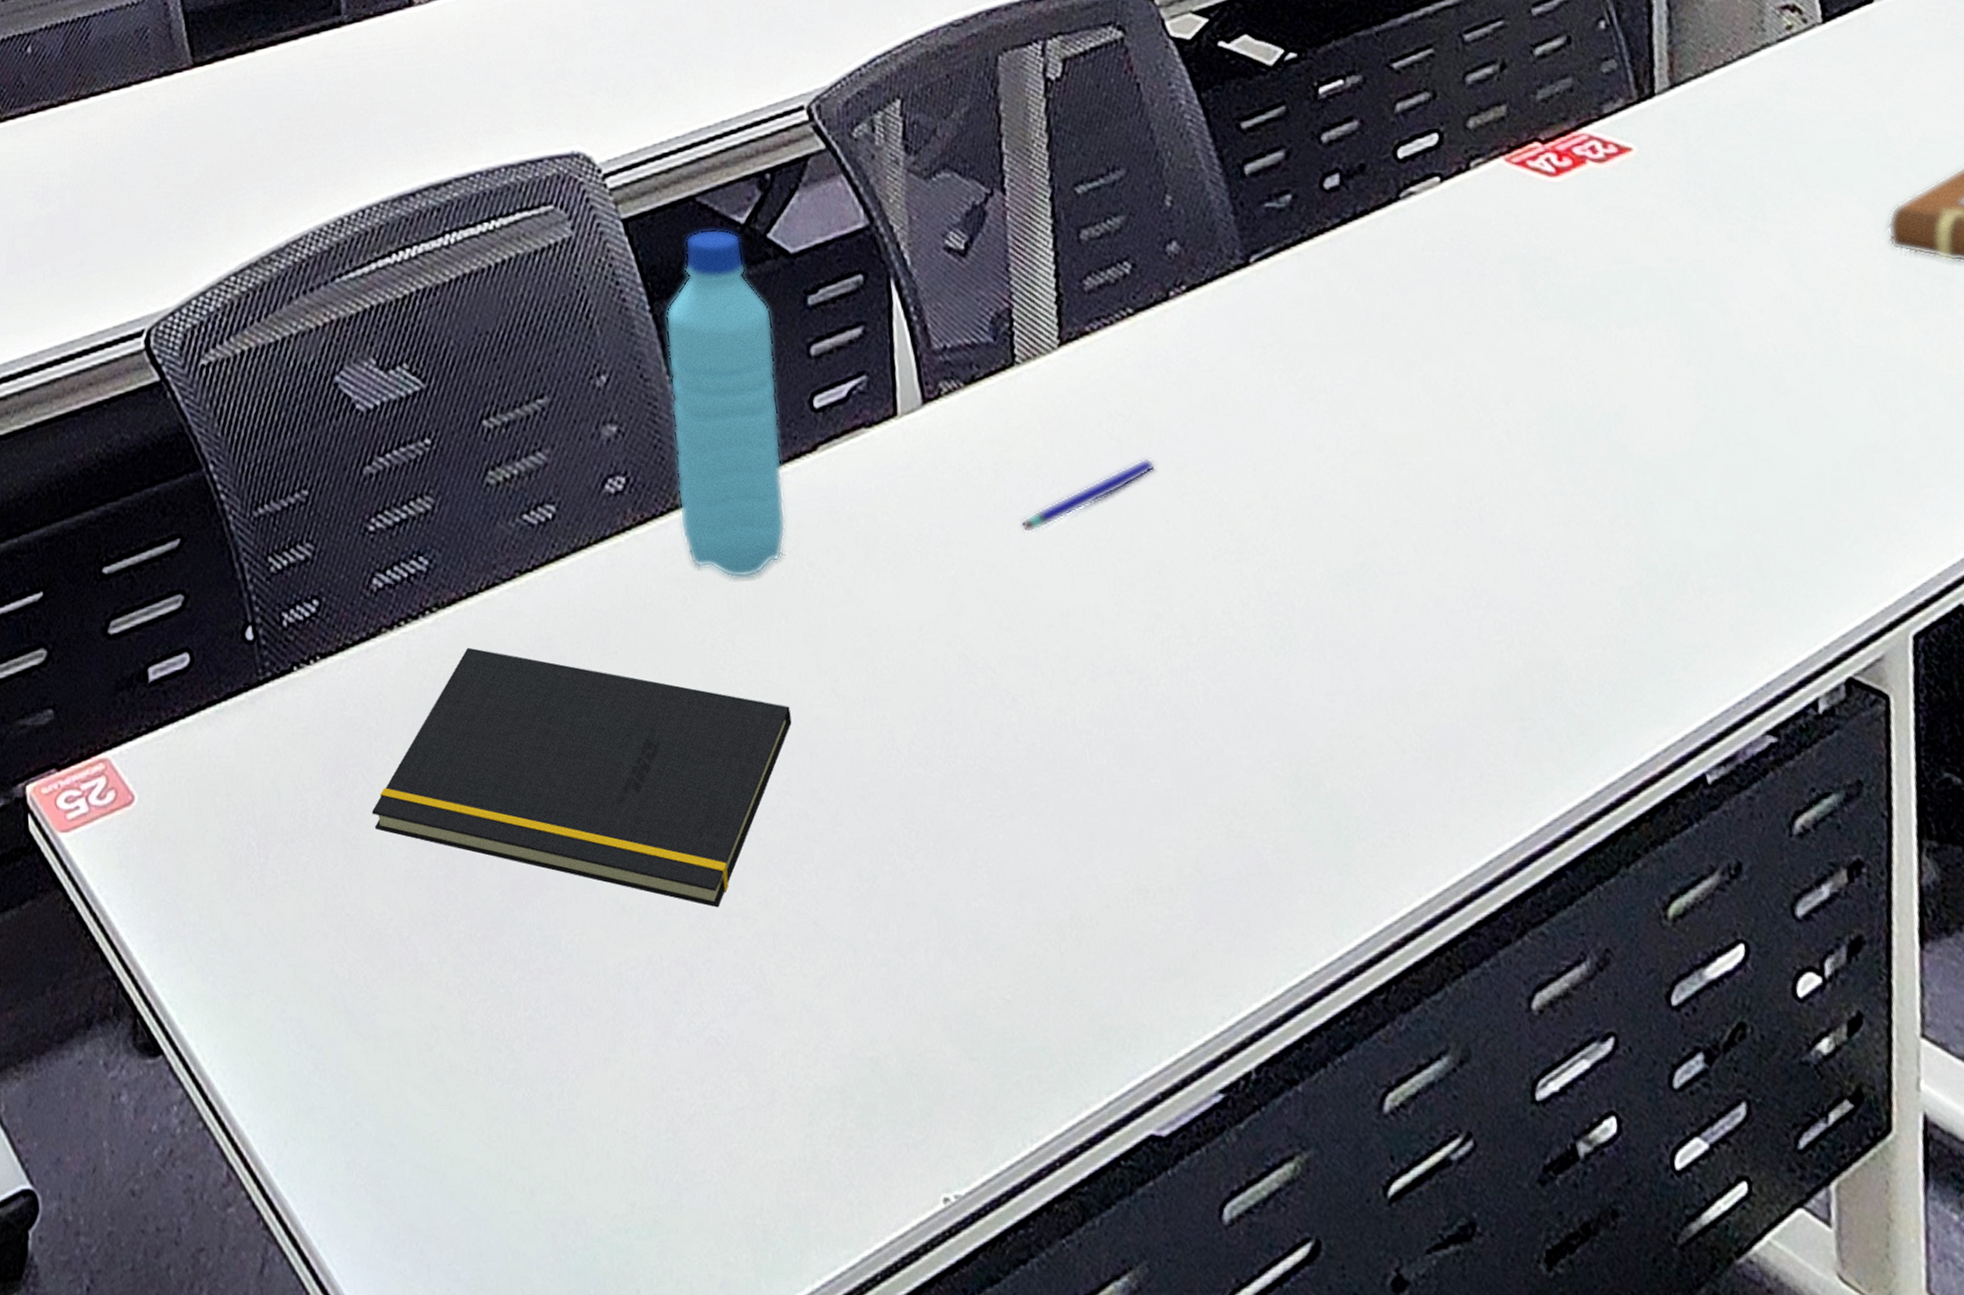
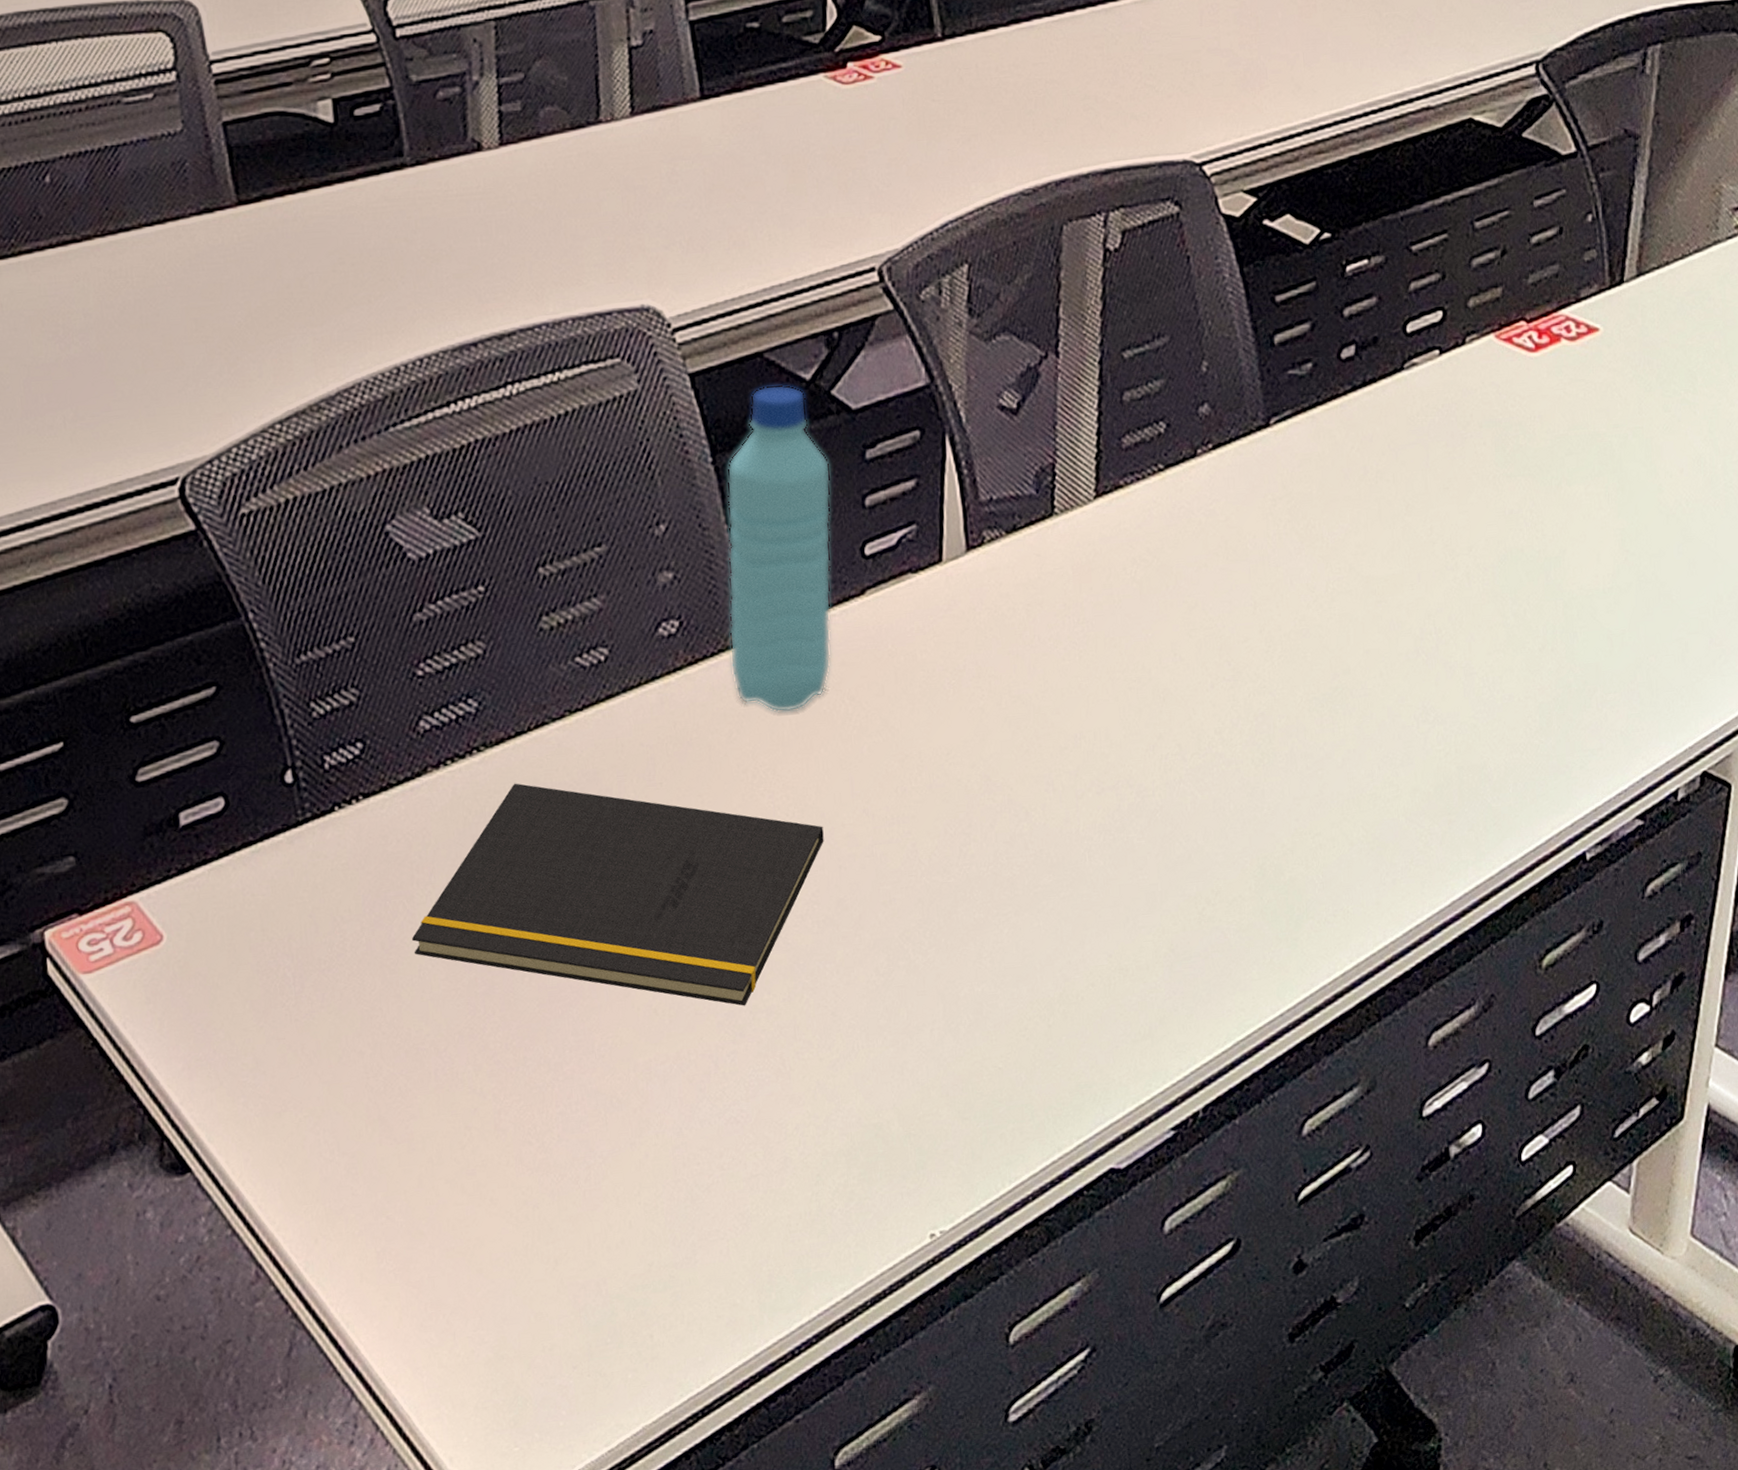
pen: present [1020,458,1155,533] -> none [1046,599,1170,667]

